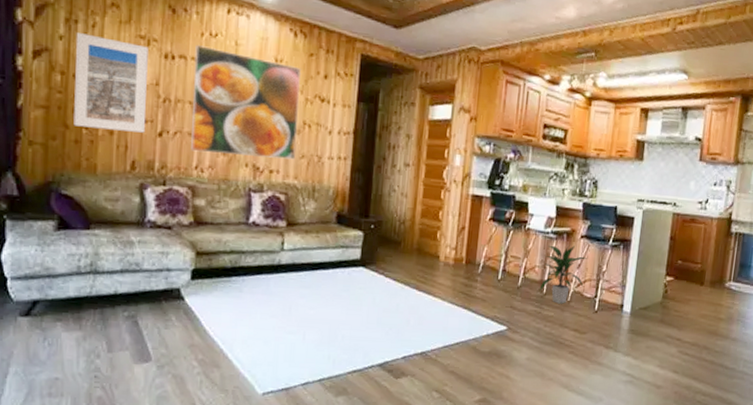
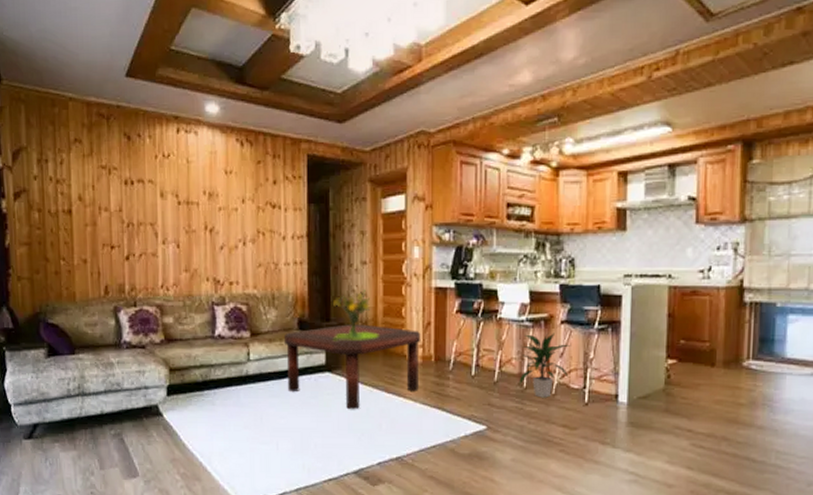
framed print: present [73,33,149,133] -> none [47,171,114,259]
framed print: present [190,44,302,160] -> none [151,166,253,271]
coffee table: none [320,222,455,305] -> present [283,324,421,410]
bouquet: none [369,190,415,239] -> present [332,289,379,340]

